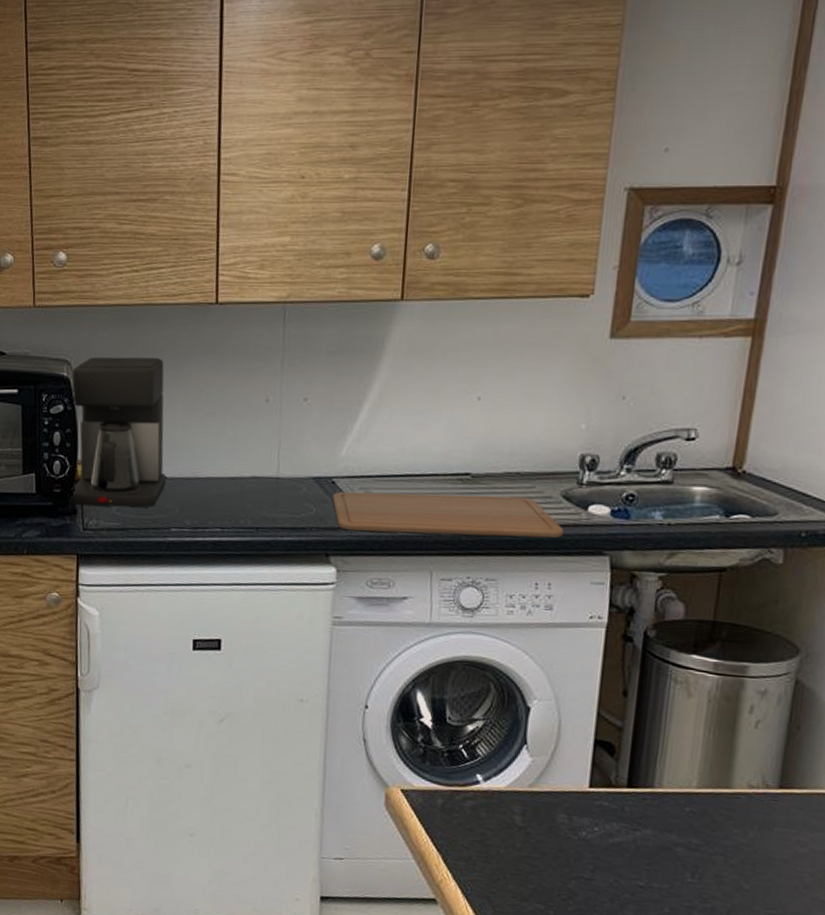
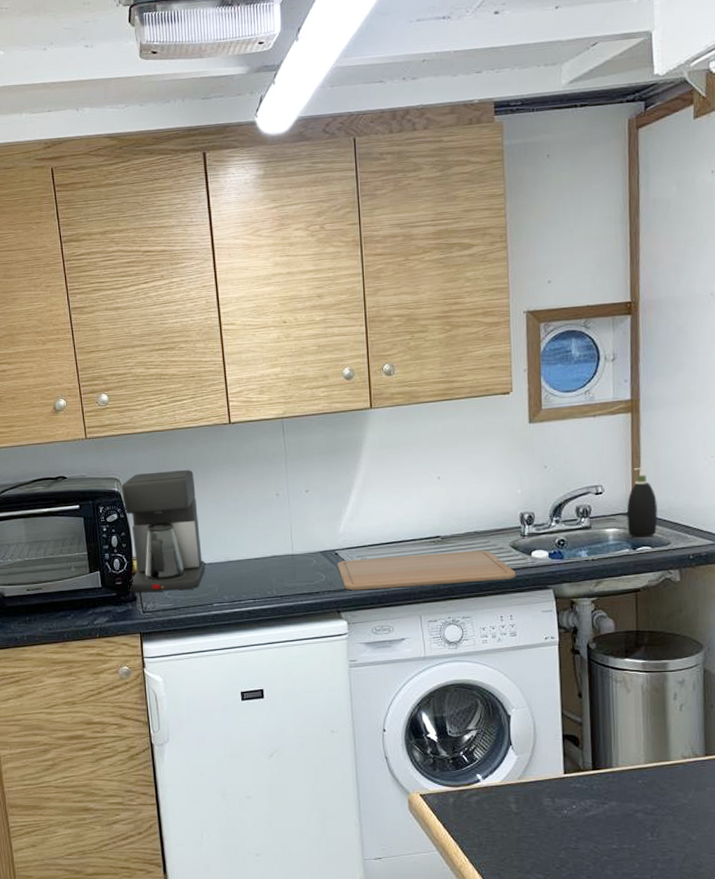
soap dispenser: none [722,411,769,503] -> present [626,468,658,538]

